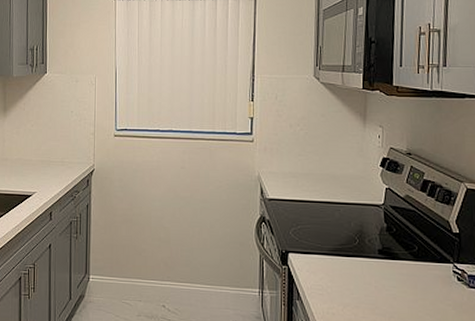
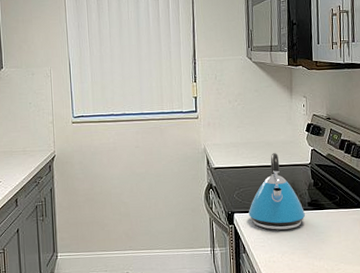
kettle: none [305,188,375,278] -> present [248,153,306,230]

